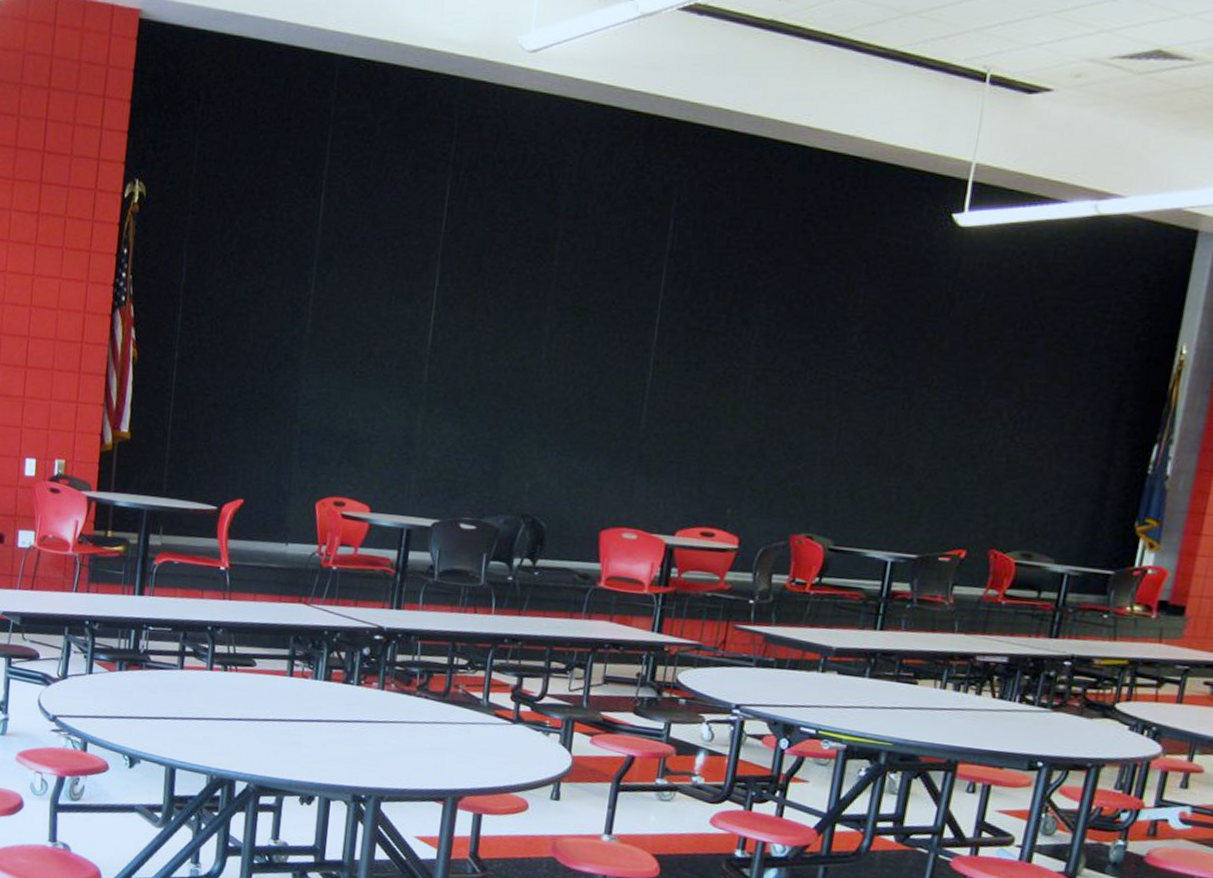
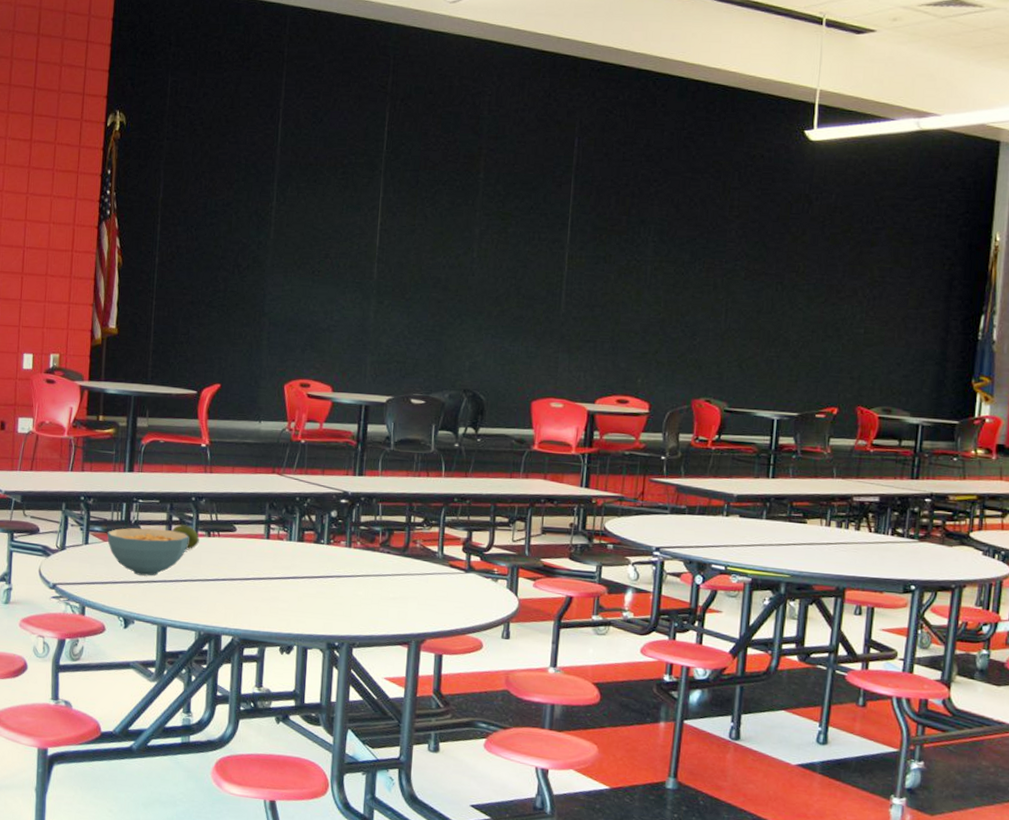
cereal bowl: none [113,657,204,712] -> present [107,528,189,576]
fruit: none [184,656,215,685] -> present [171,524,199,550]

